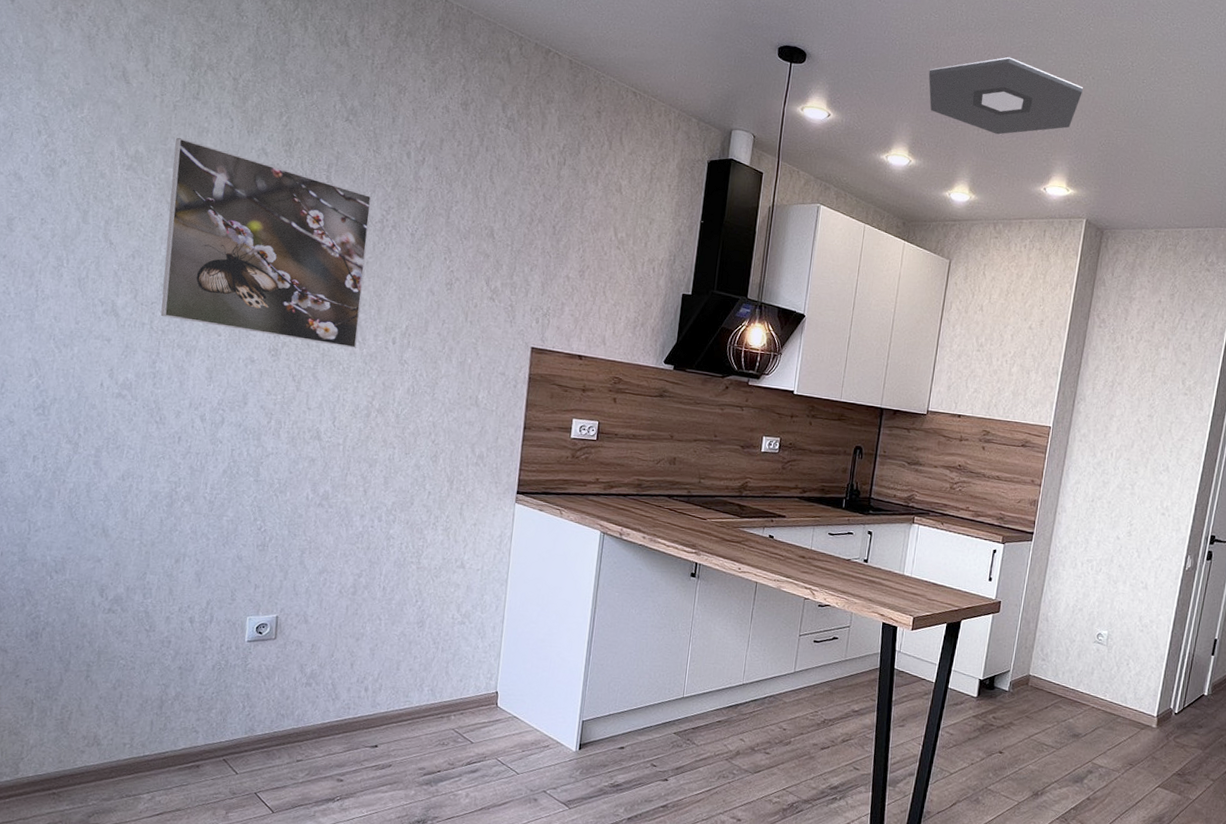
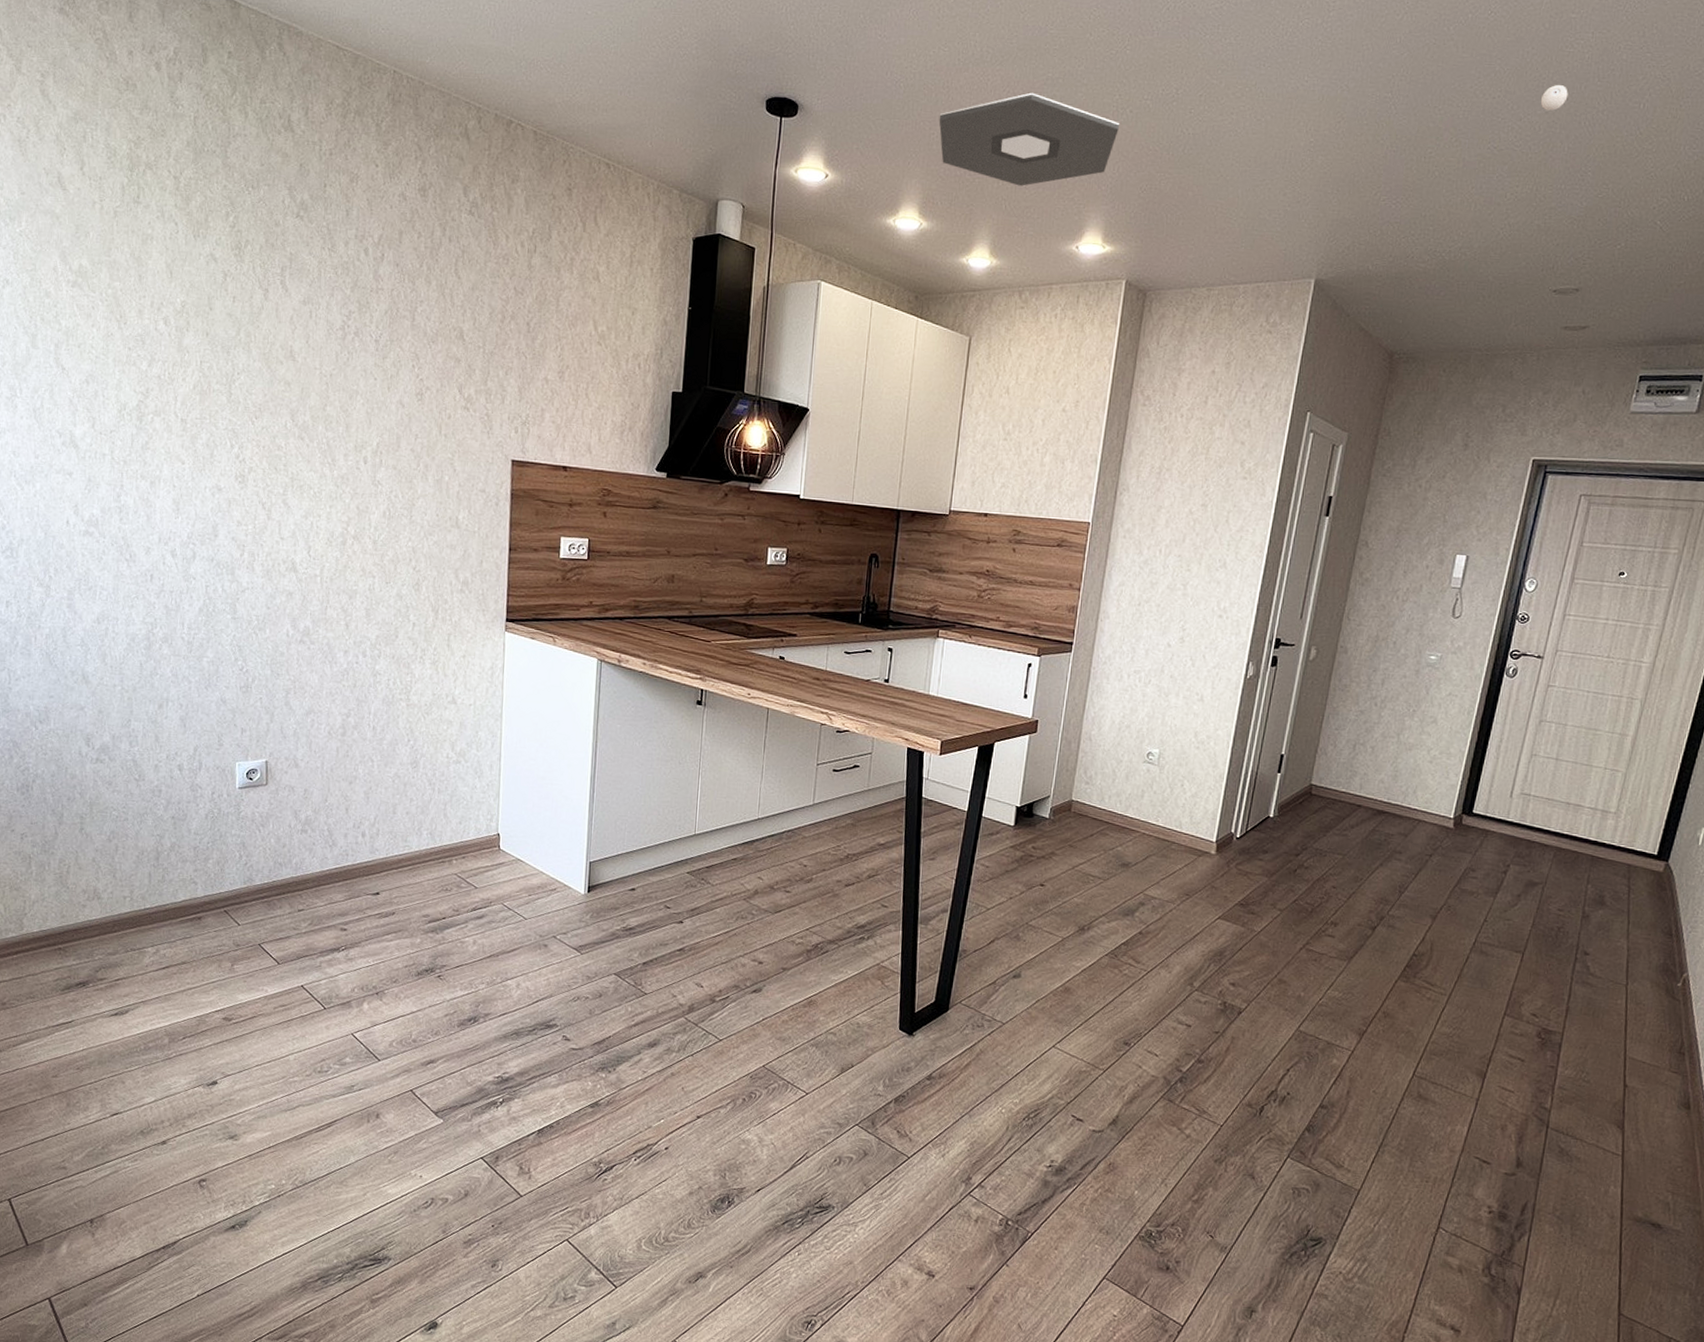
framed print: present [160,137,372,349] -> none [119,247,331,471]

